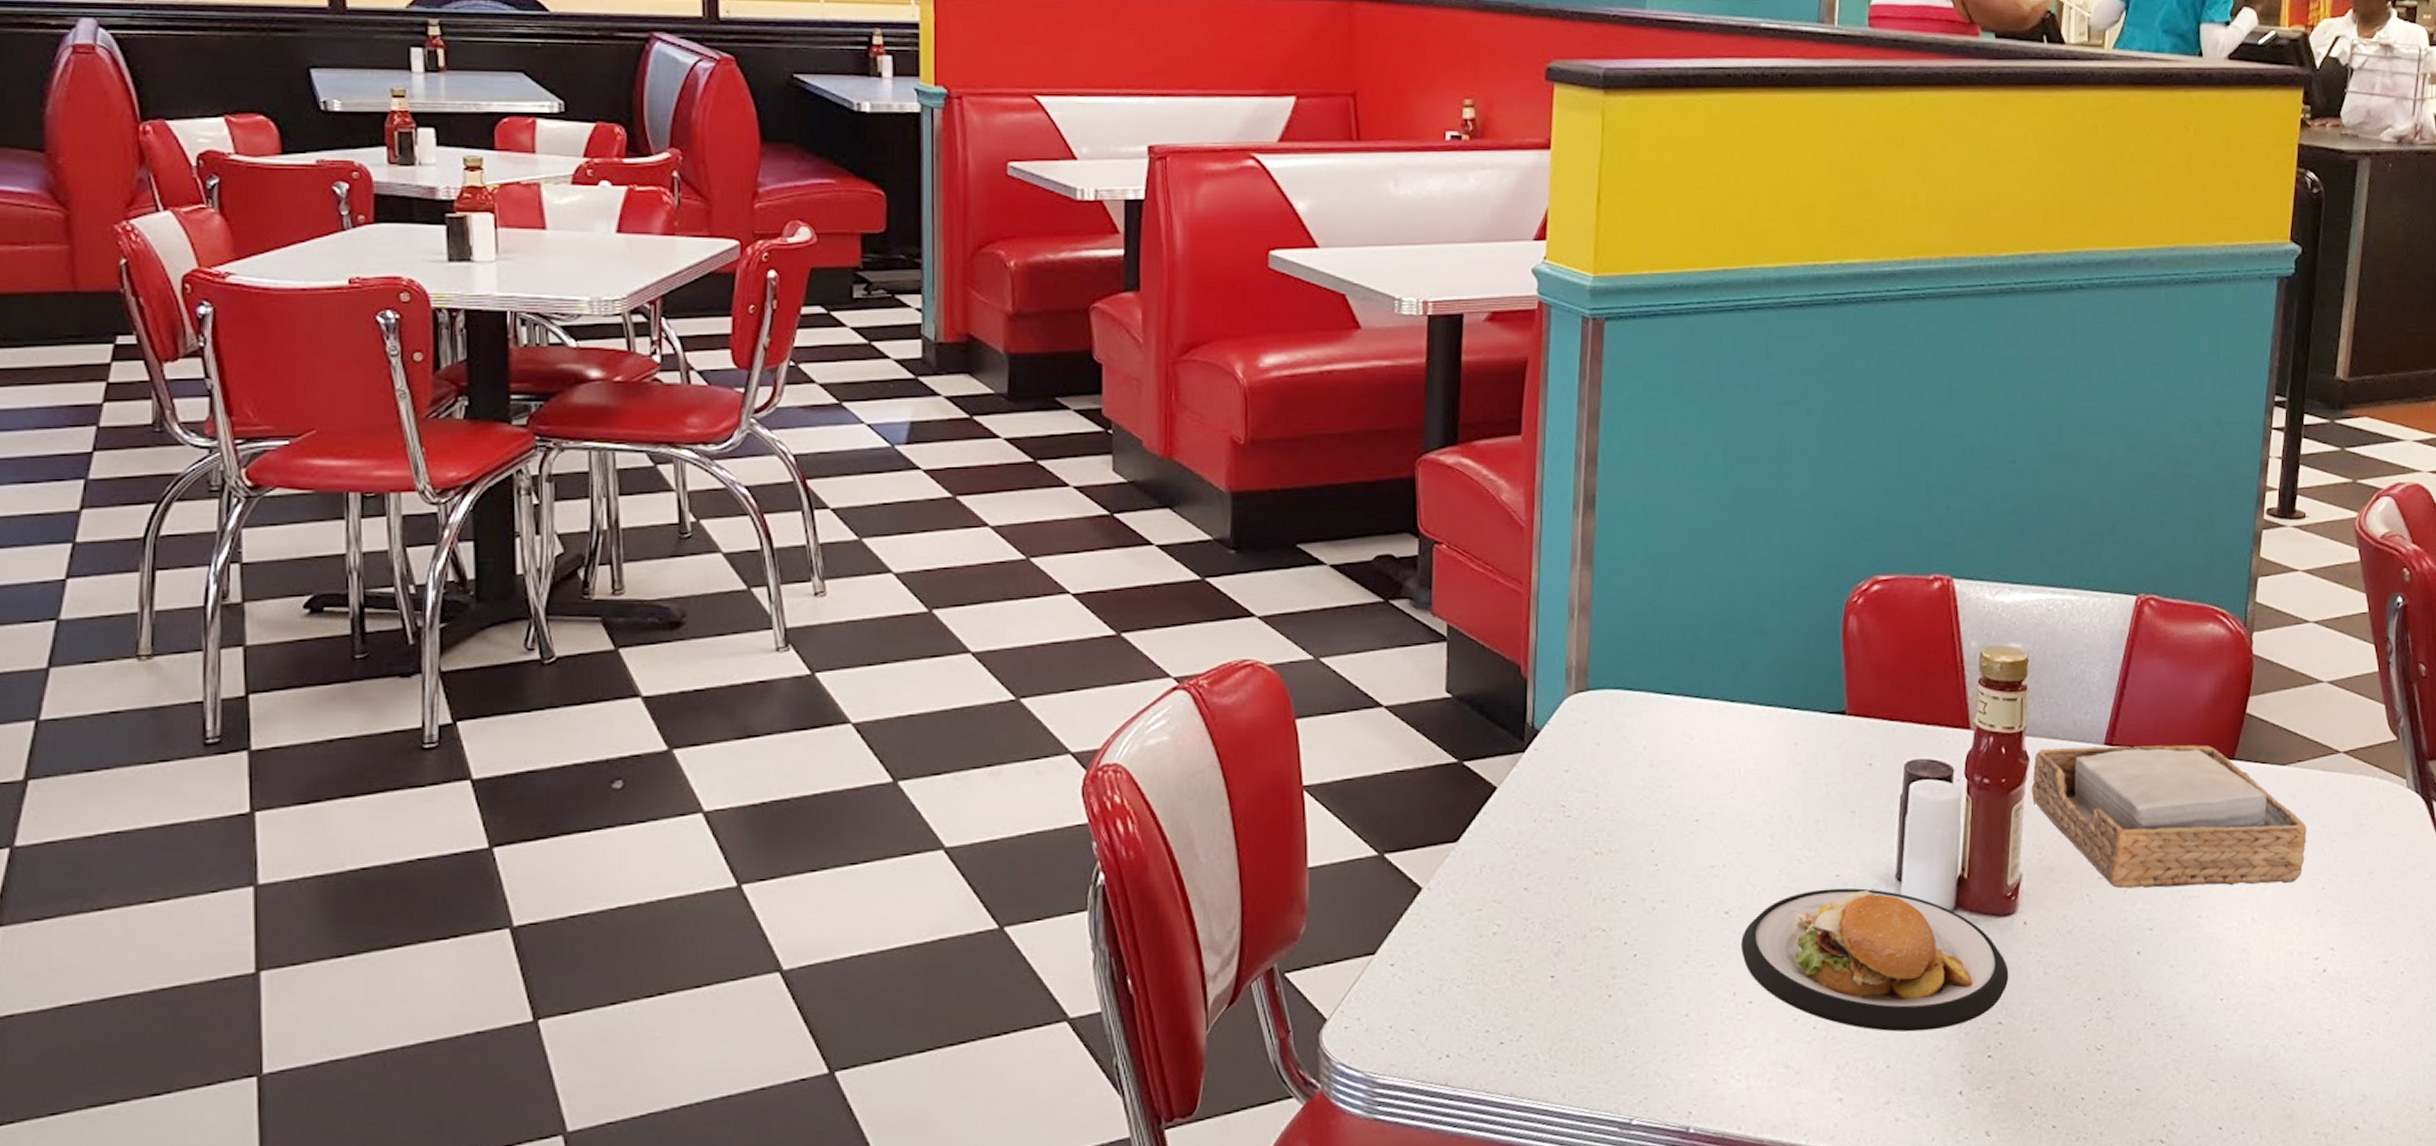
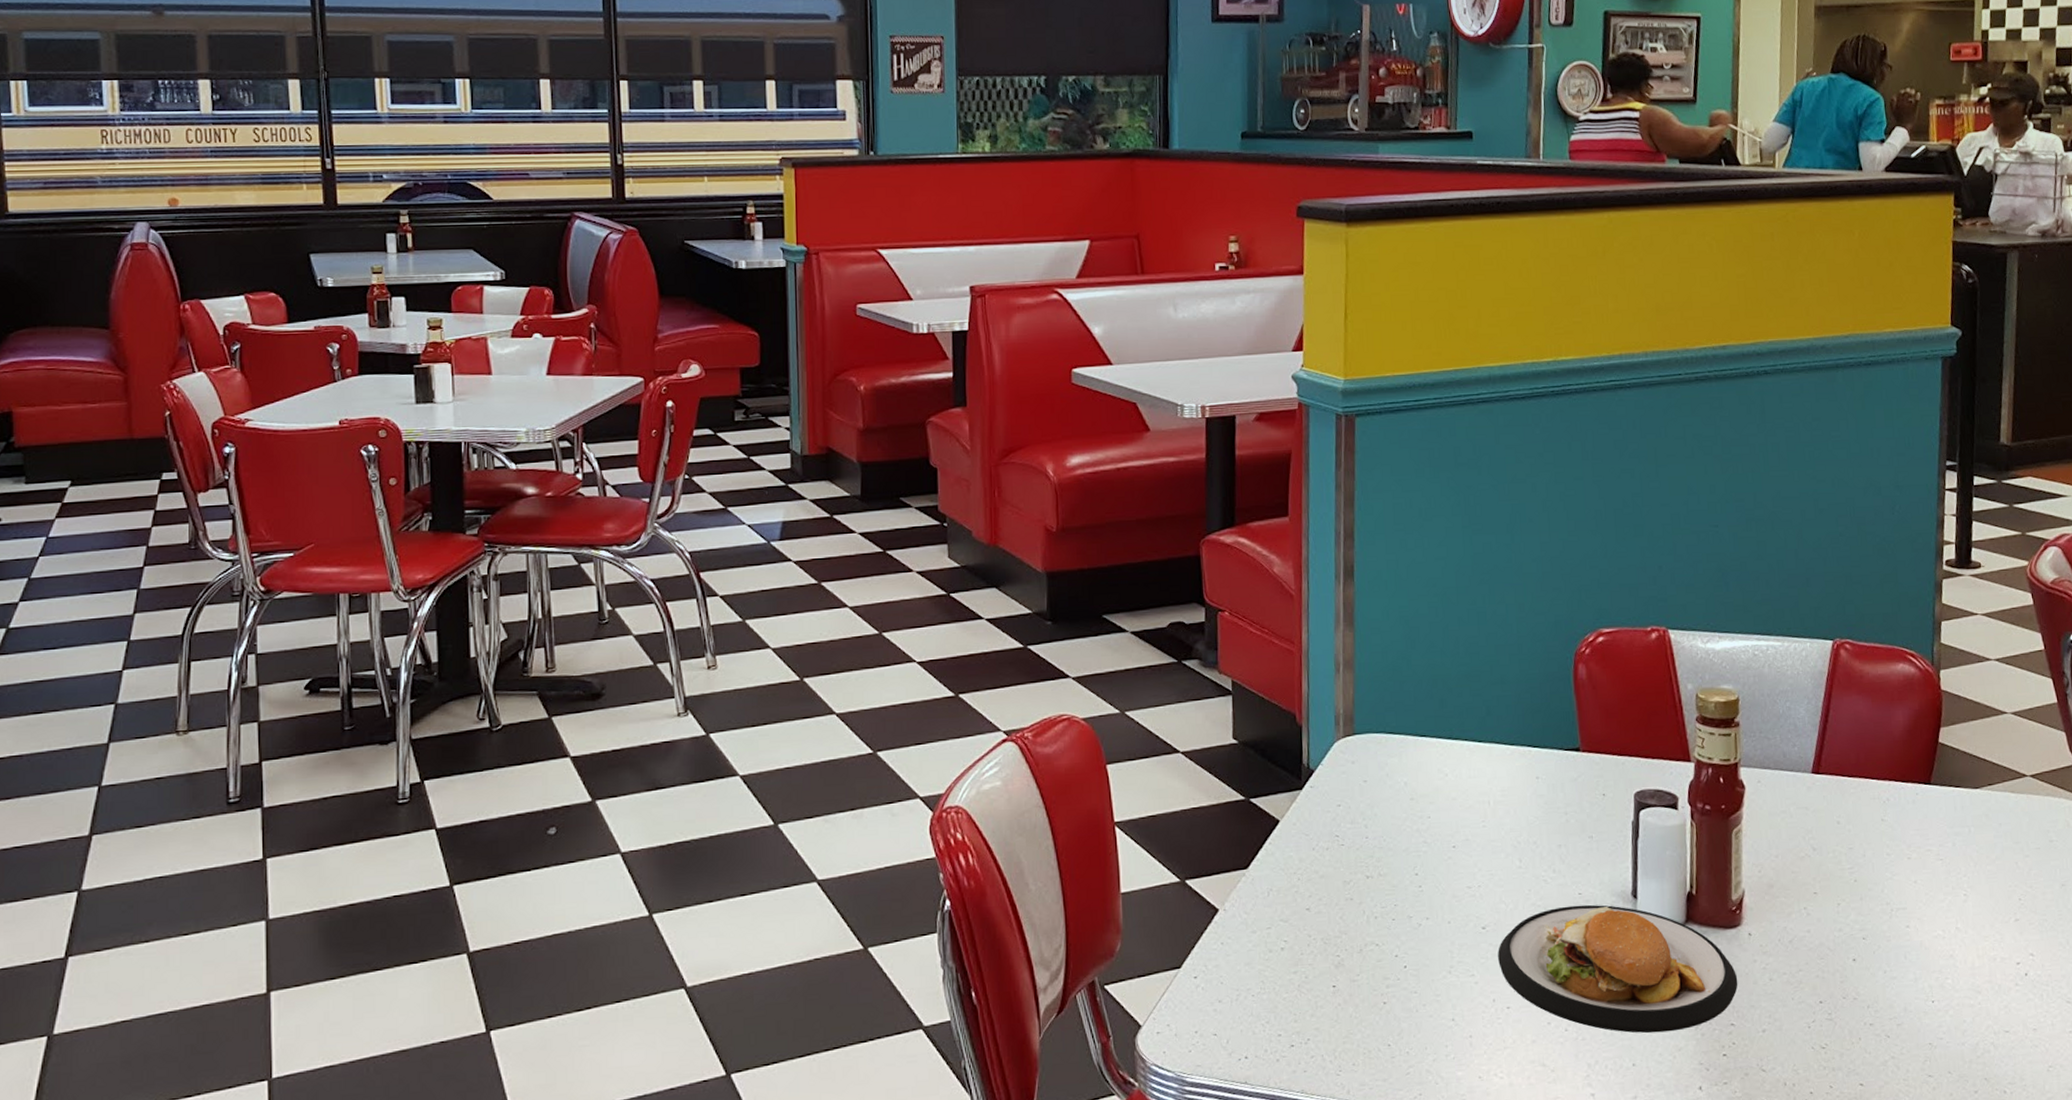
napkin holder: present [2031,744,2307,889] -> none [1748,772,2002,902]

